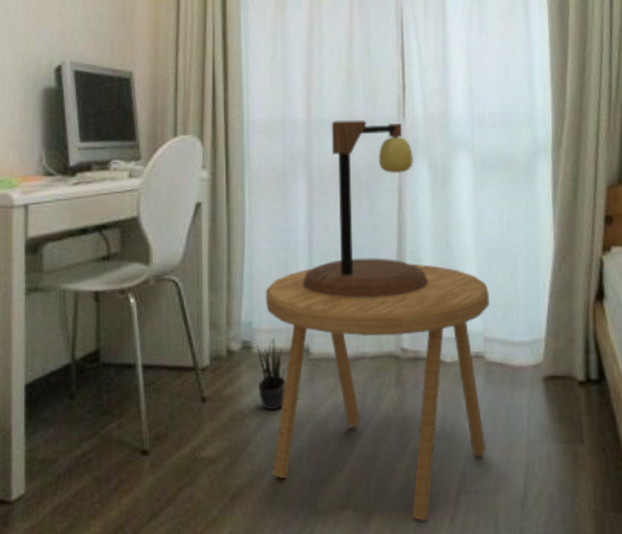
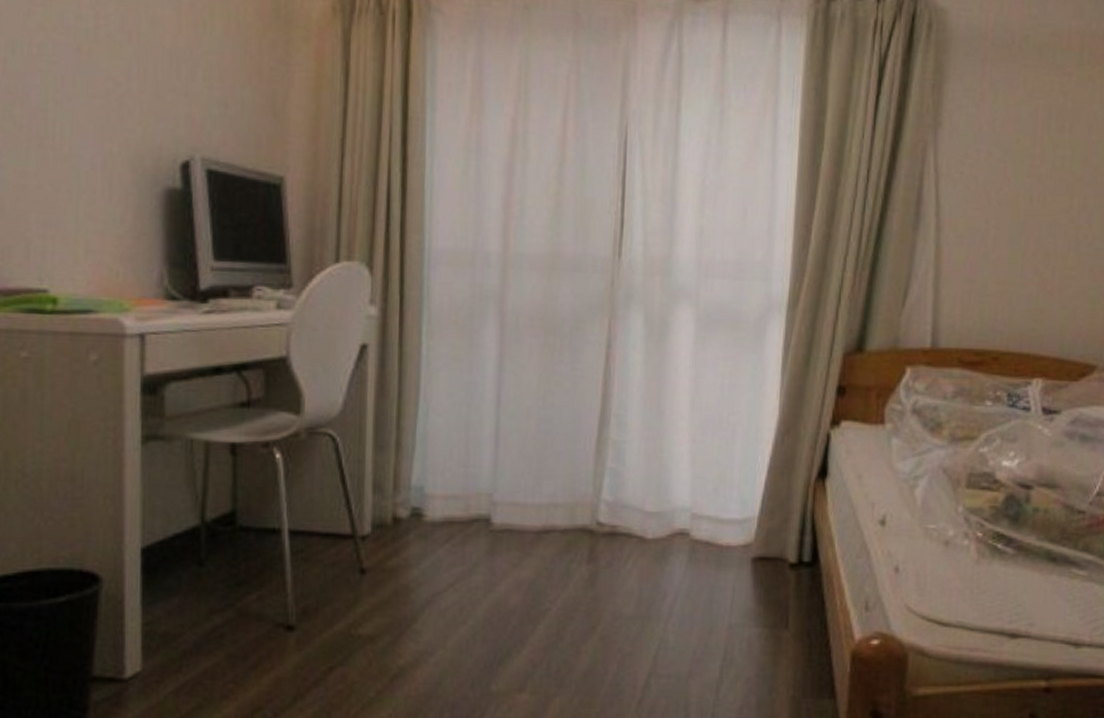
potted plant: present [256,338,286,411] -> none [428,505,462,586]
side table: present [266,263,489,521] -> none [441,428,701,705]
table lamp: present [302,120,429,299] -> none [486,256,634,466]

